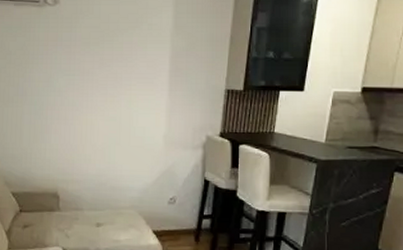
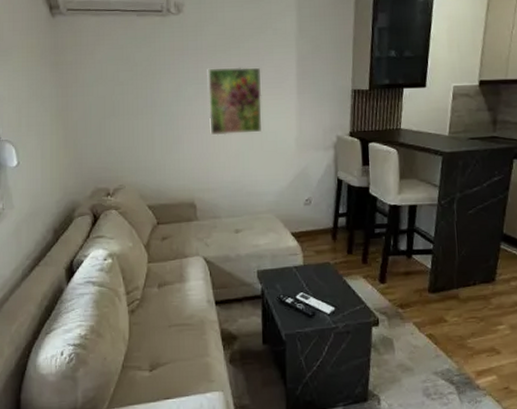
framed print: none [77,60,134,128] -> present [207,67,262,136]

